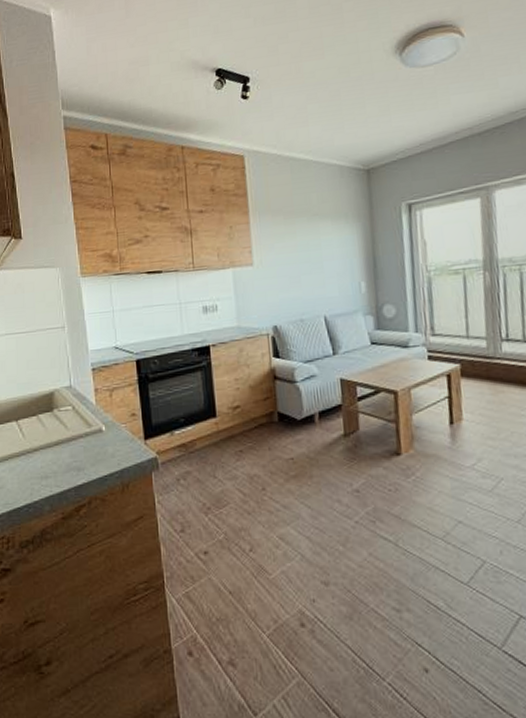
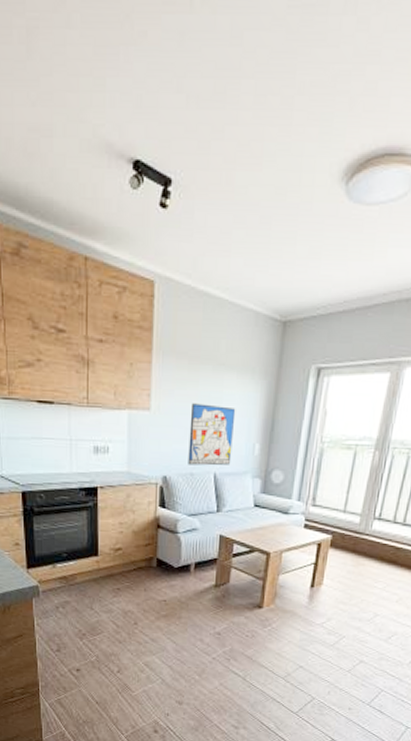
wall art: none [292,251,340,312] -> present [188,403,236,466]

